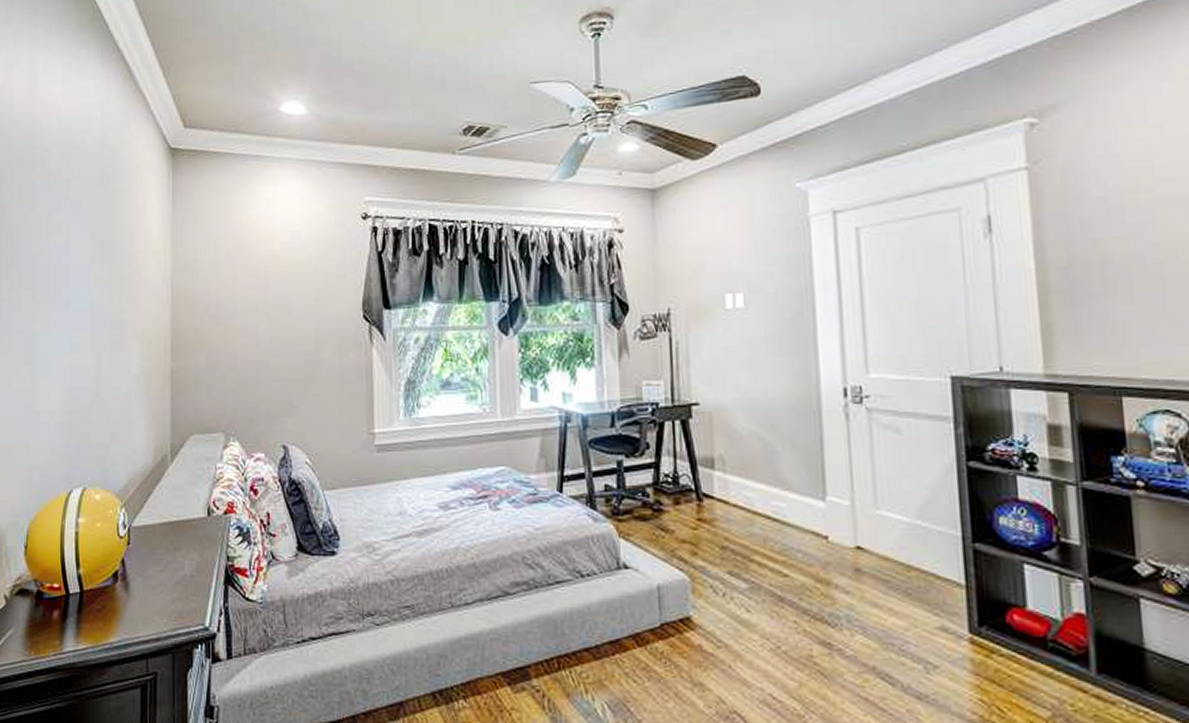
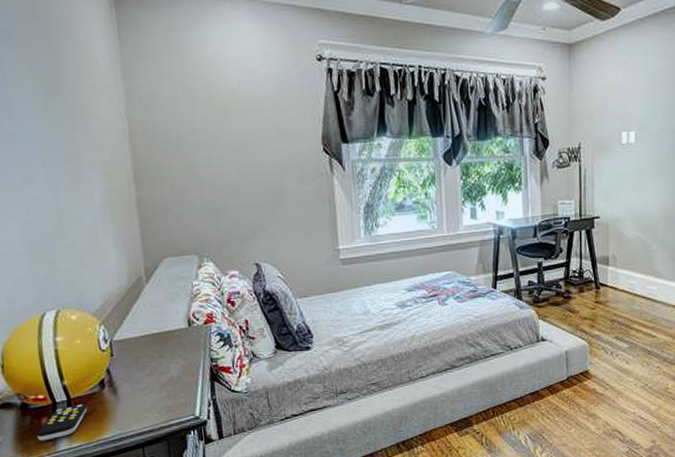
remote control: none [47,598,97,638] -> present [37,404,87,441]

